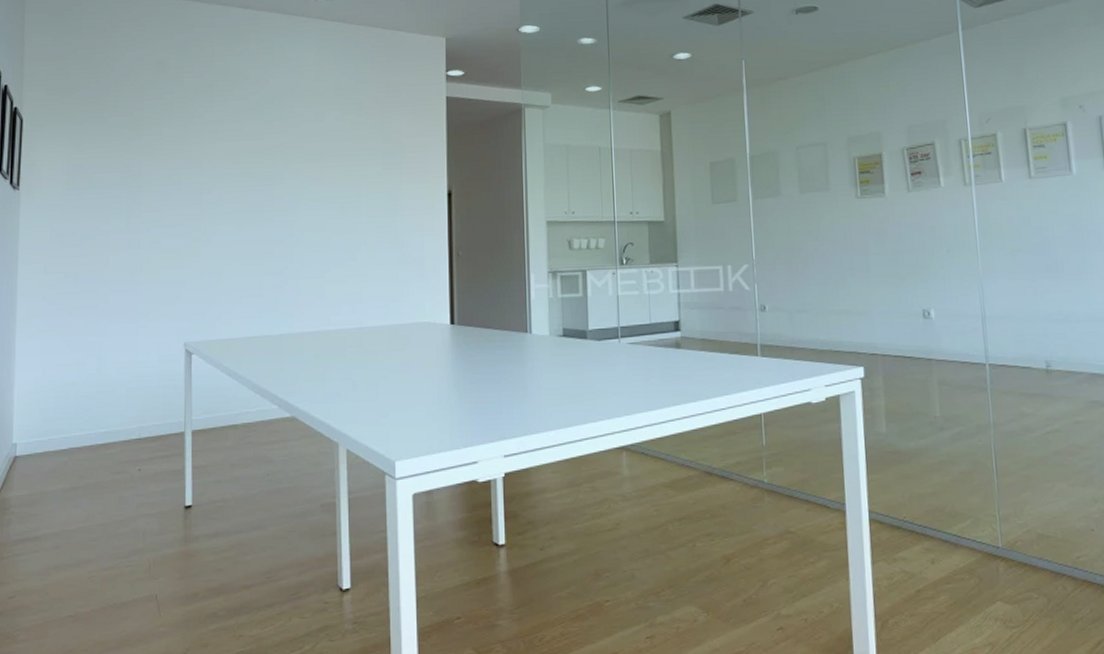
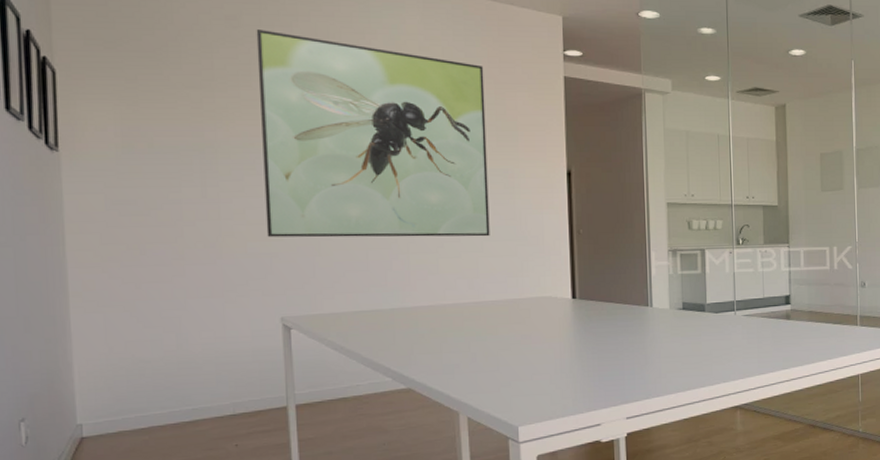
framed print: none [177,71,373,265] -> present [256,29,490,238]

